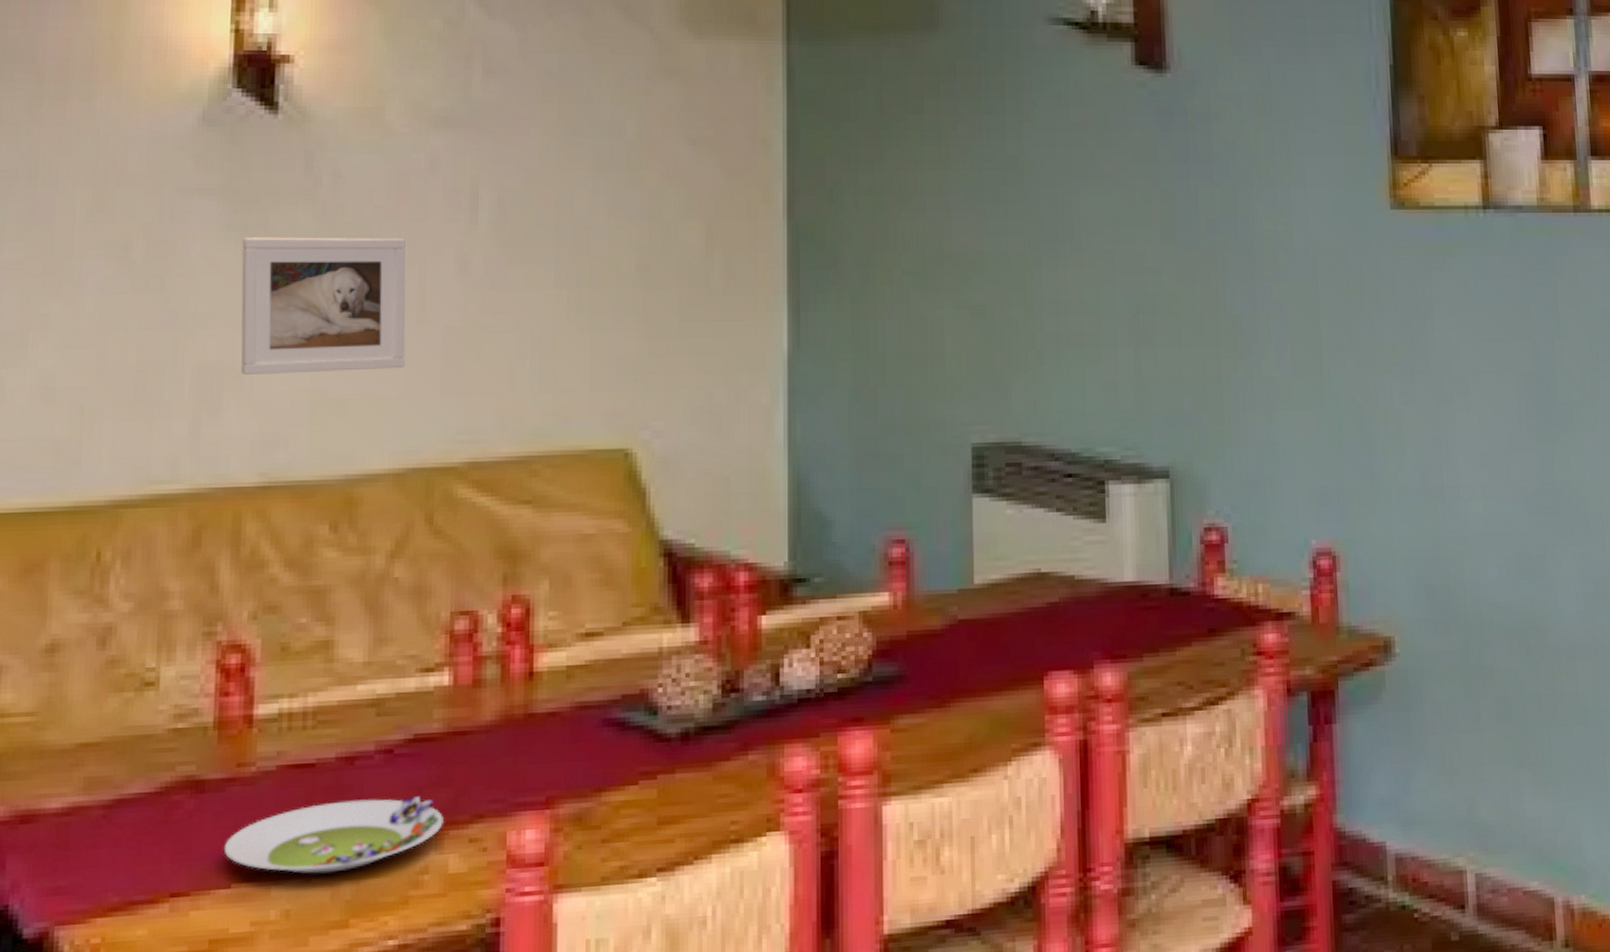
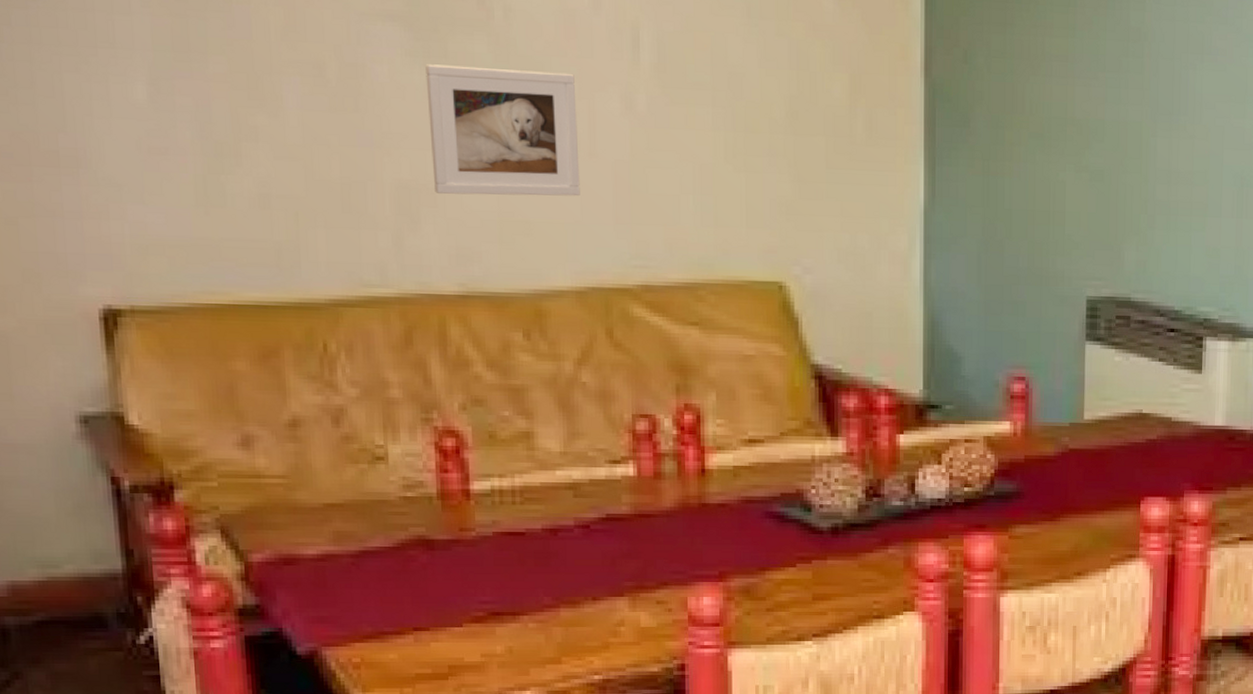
salad plate: present [223,796,443,874] -> none [454,564,635,620]

